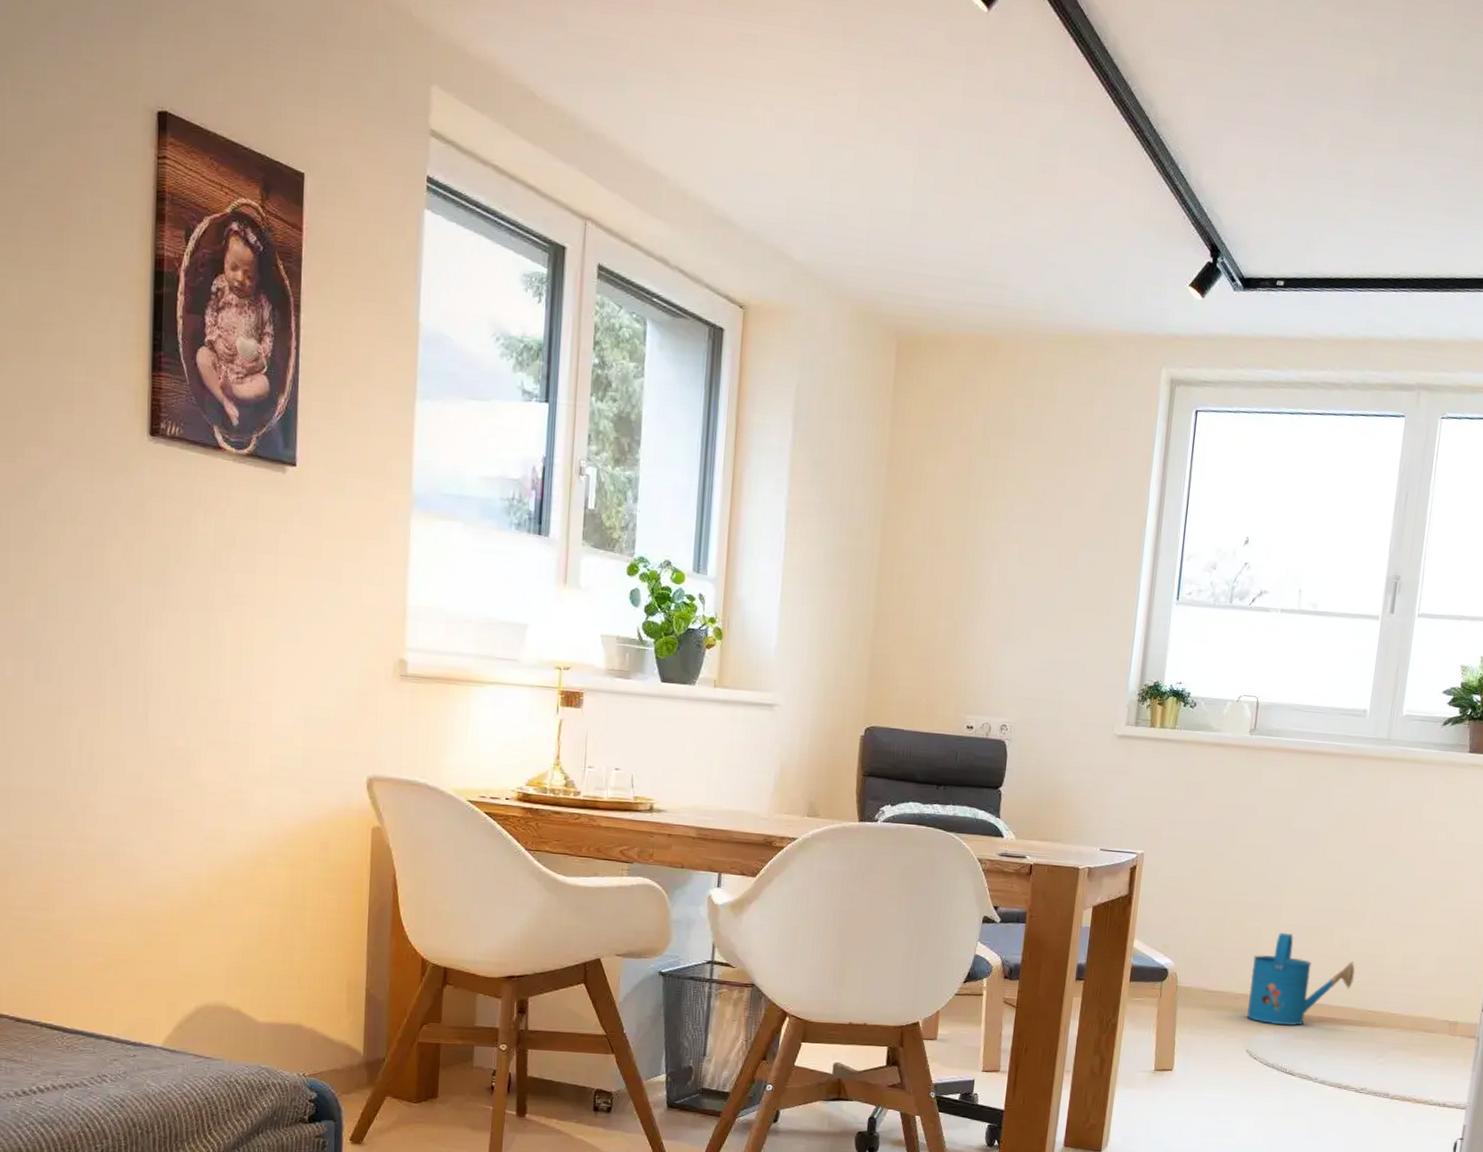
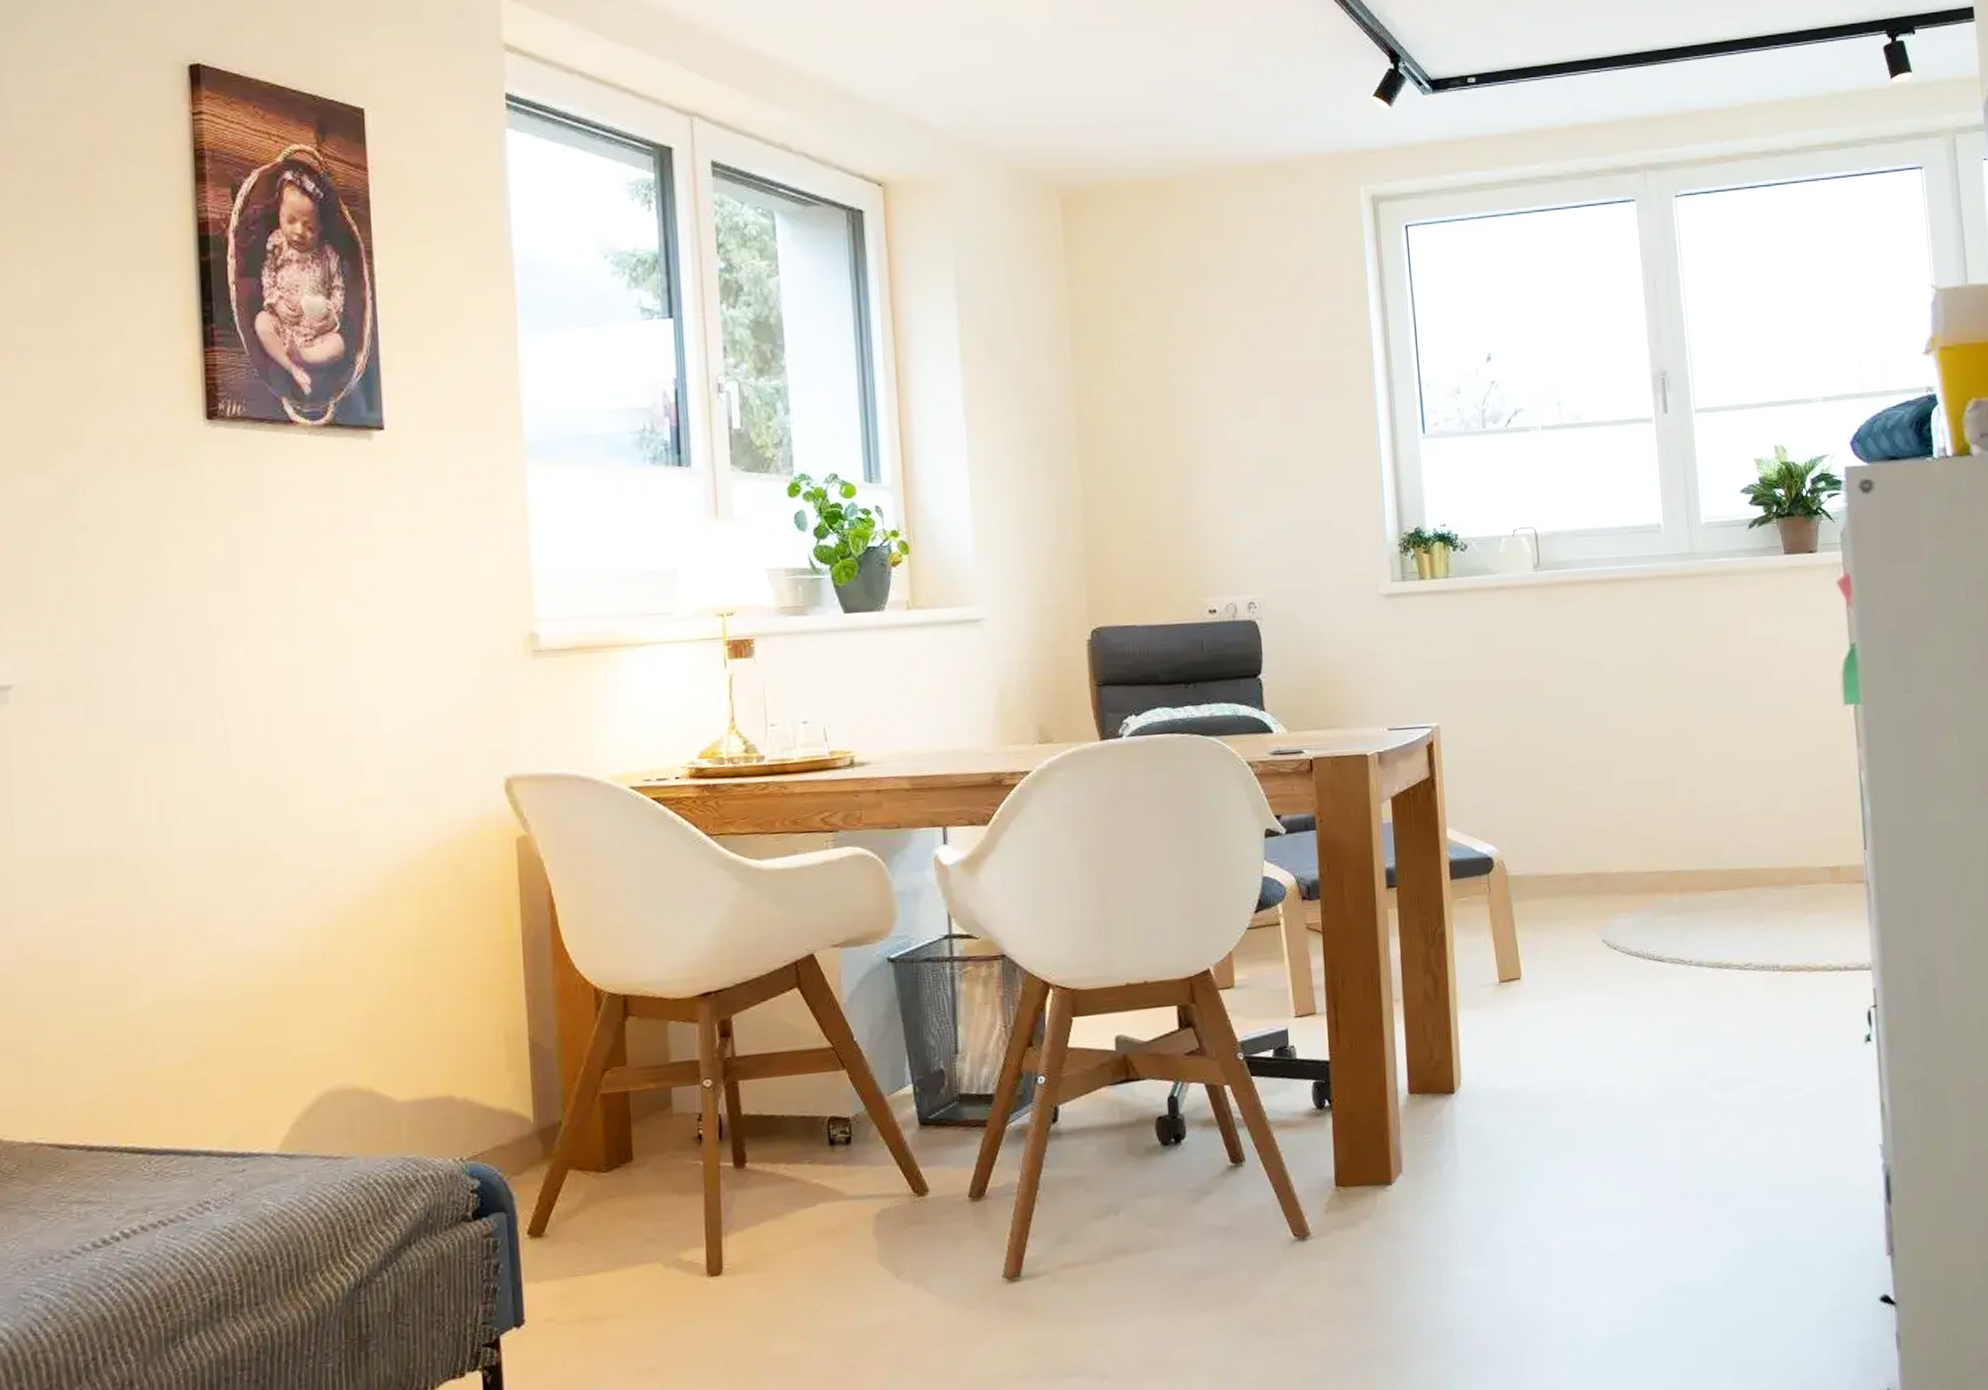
watering can: present [1247,932,1356,1027] -> none [1588,792,1711,905]

